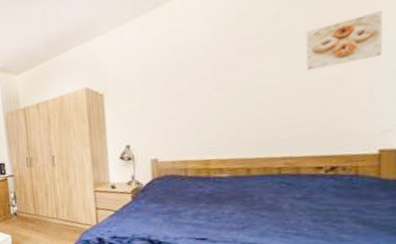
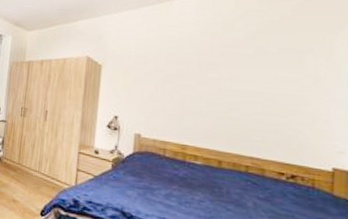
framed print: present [306,11,382,71] -> none [276,49,338,87]

